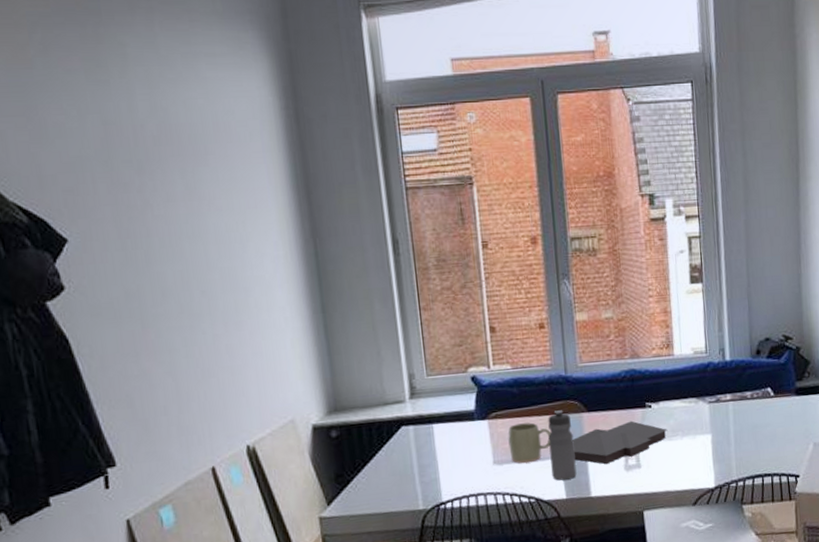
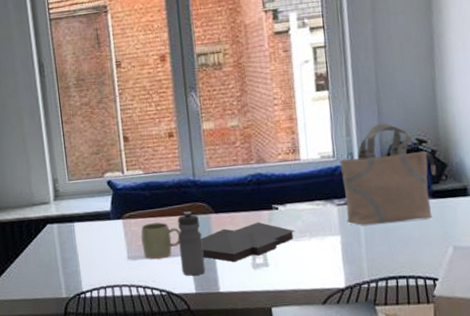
tote bag: none [711,318,800,424] -> present [339,123,436,226]

